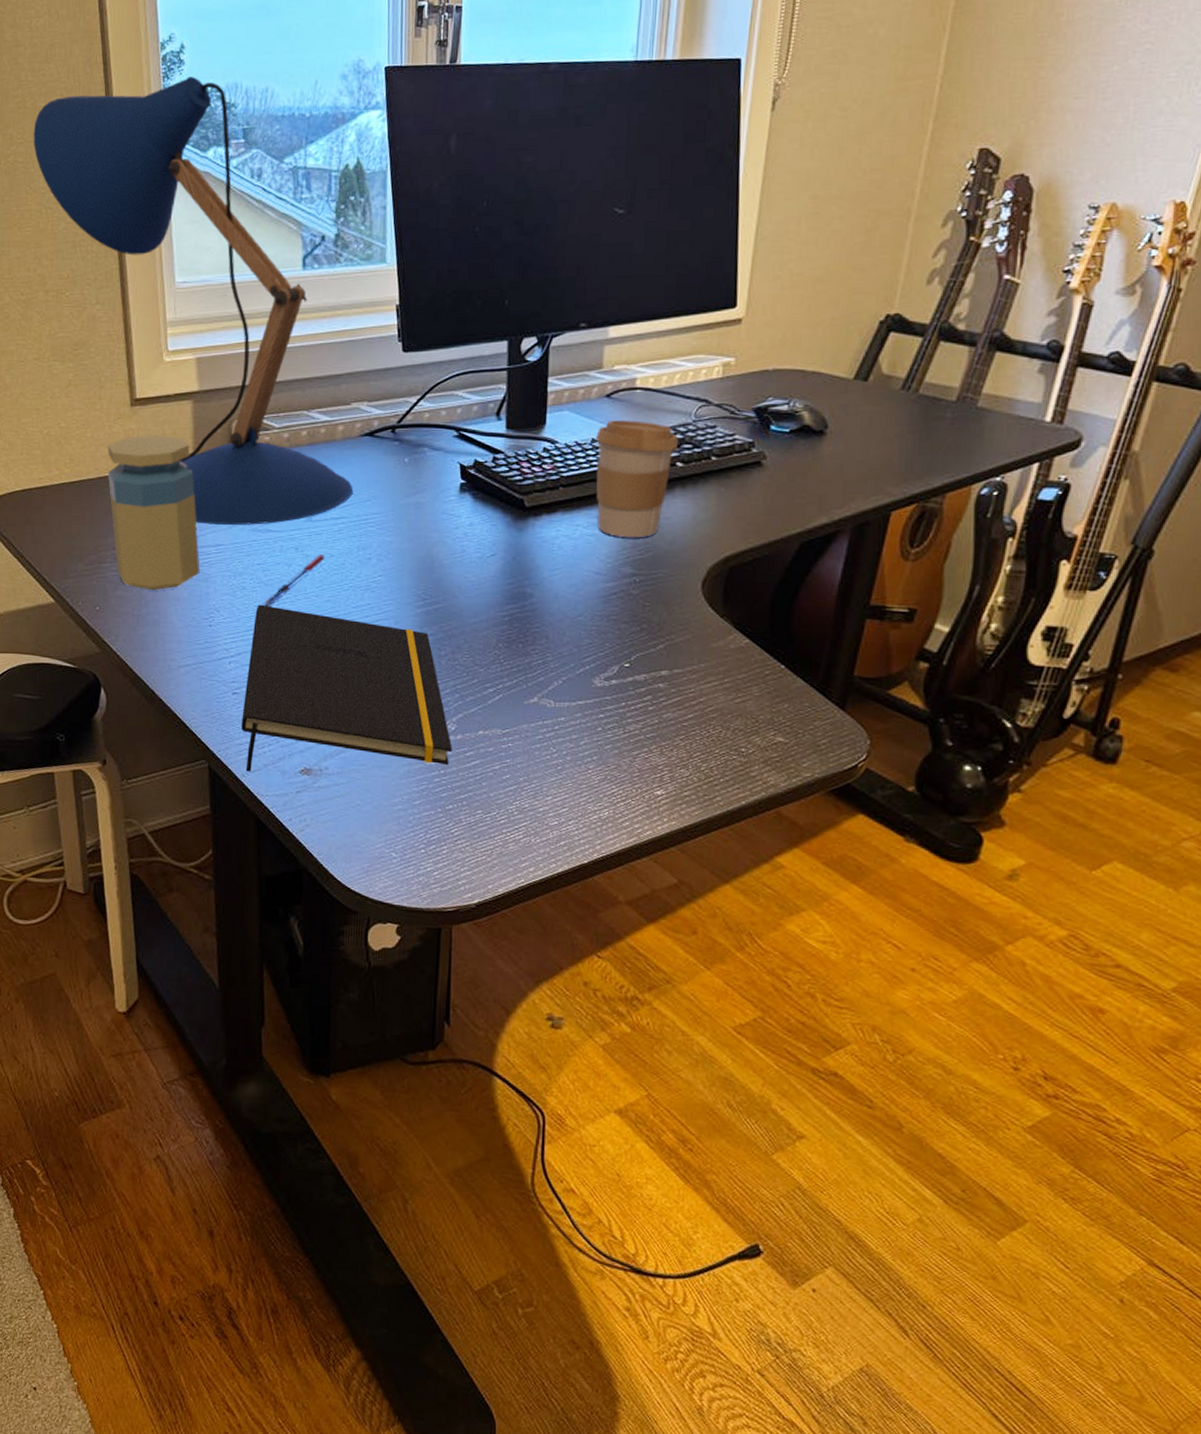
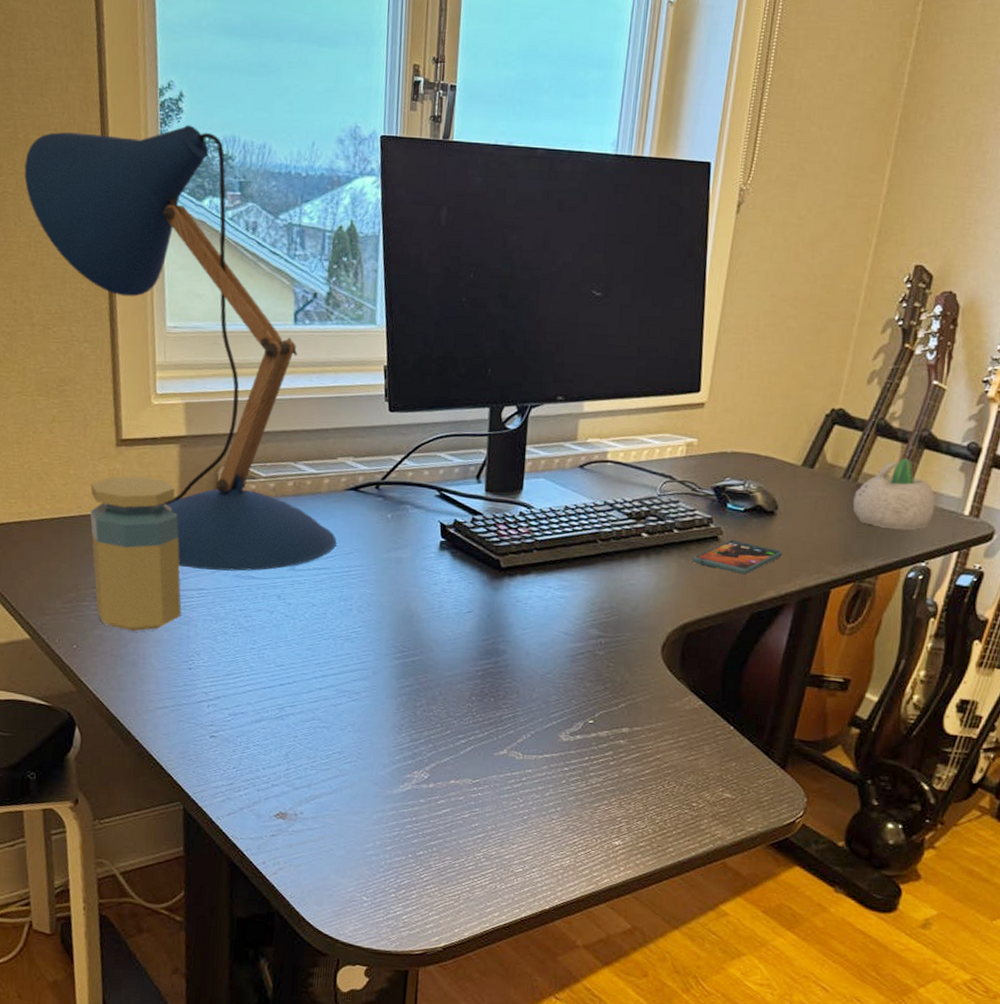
notepad: present [241,604,452,772] -> none [217,649,425,815]
pen: present [262,555,325,606] -> none [243,603,307,651]
coffee cup: present [596,420,678,538] -> none [567,490,644,602]
smartphone: none [733,464,834,501] -> present [692,540,782,575]
succulent planter: none [913,364,1011,441] -> present [852,458,936,530]

